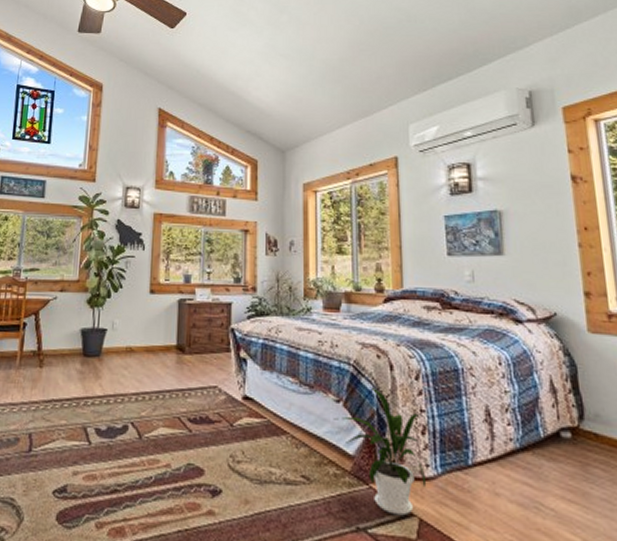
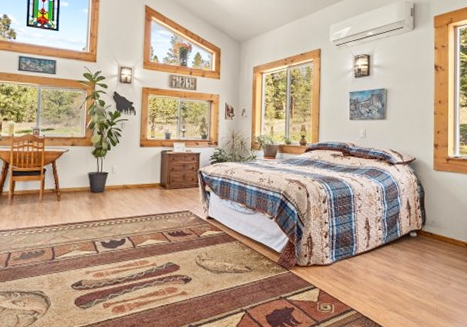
house plant: present [334,388,427,516] -> none [268,209,327,288]

